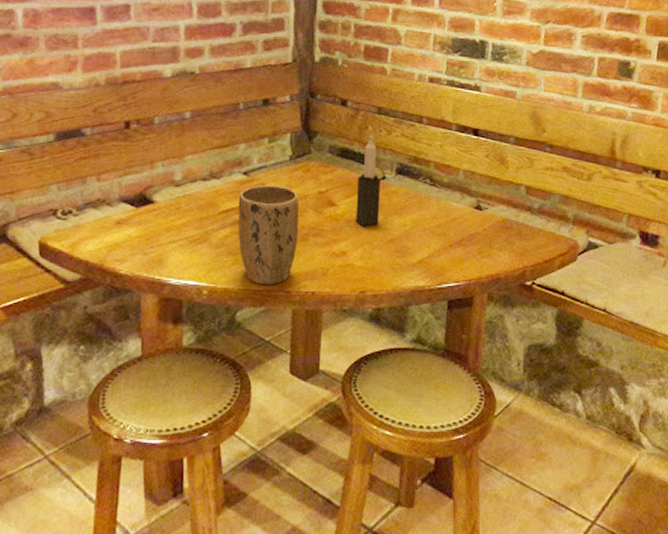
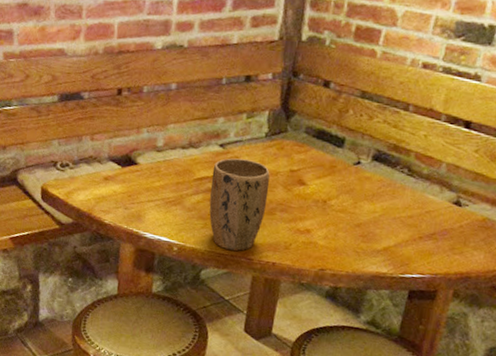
candle: present [356,135,381,227] -> none [324,118,356,209]

